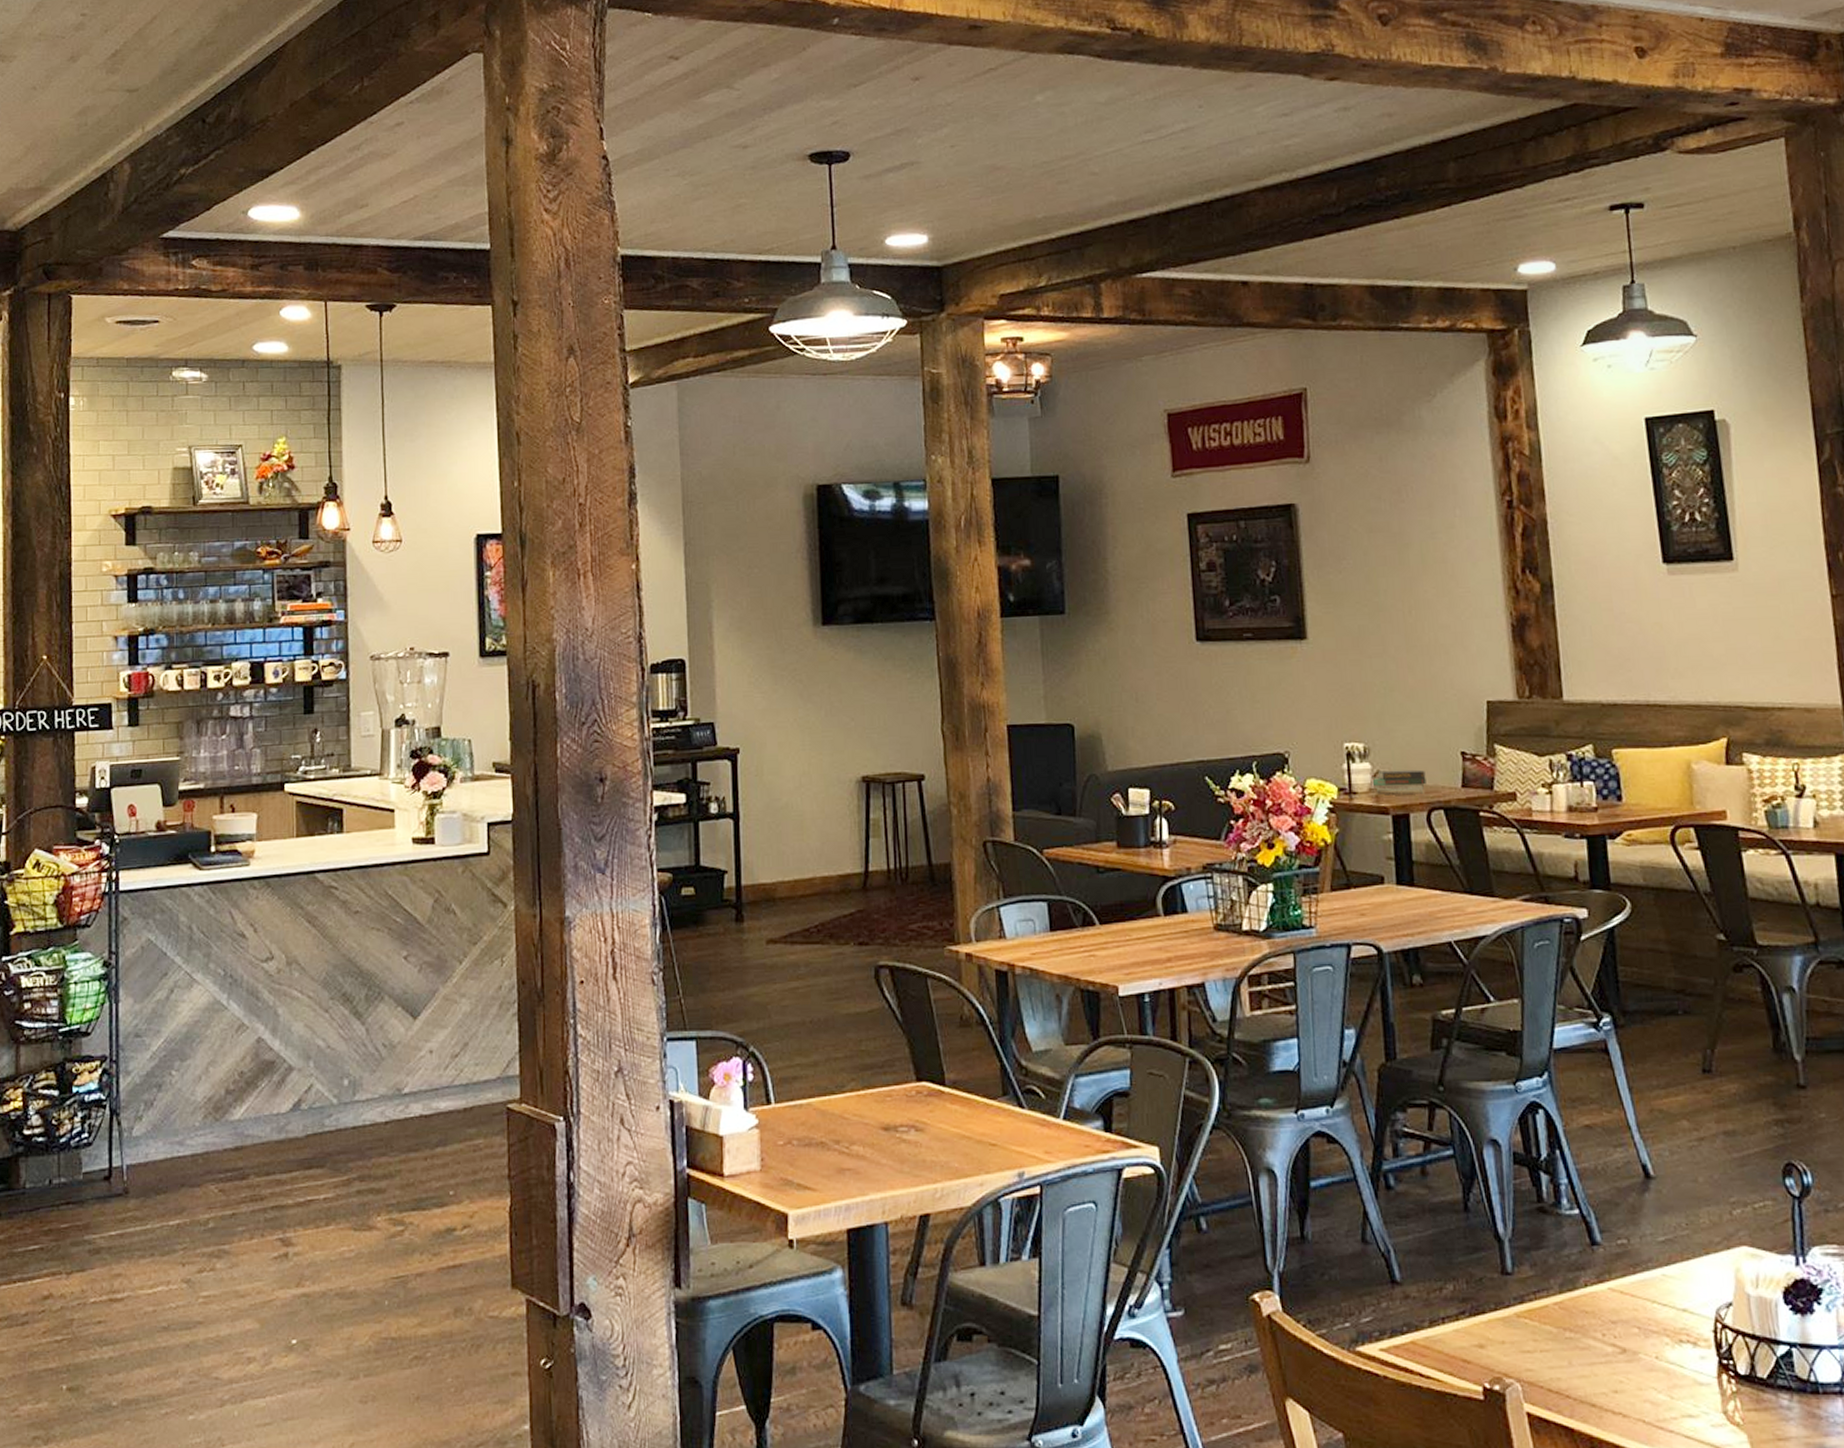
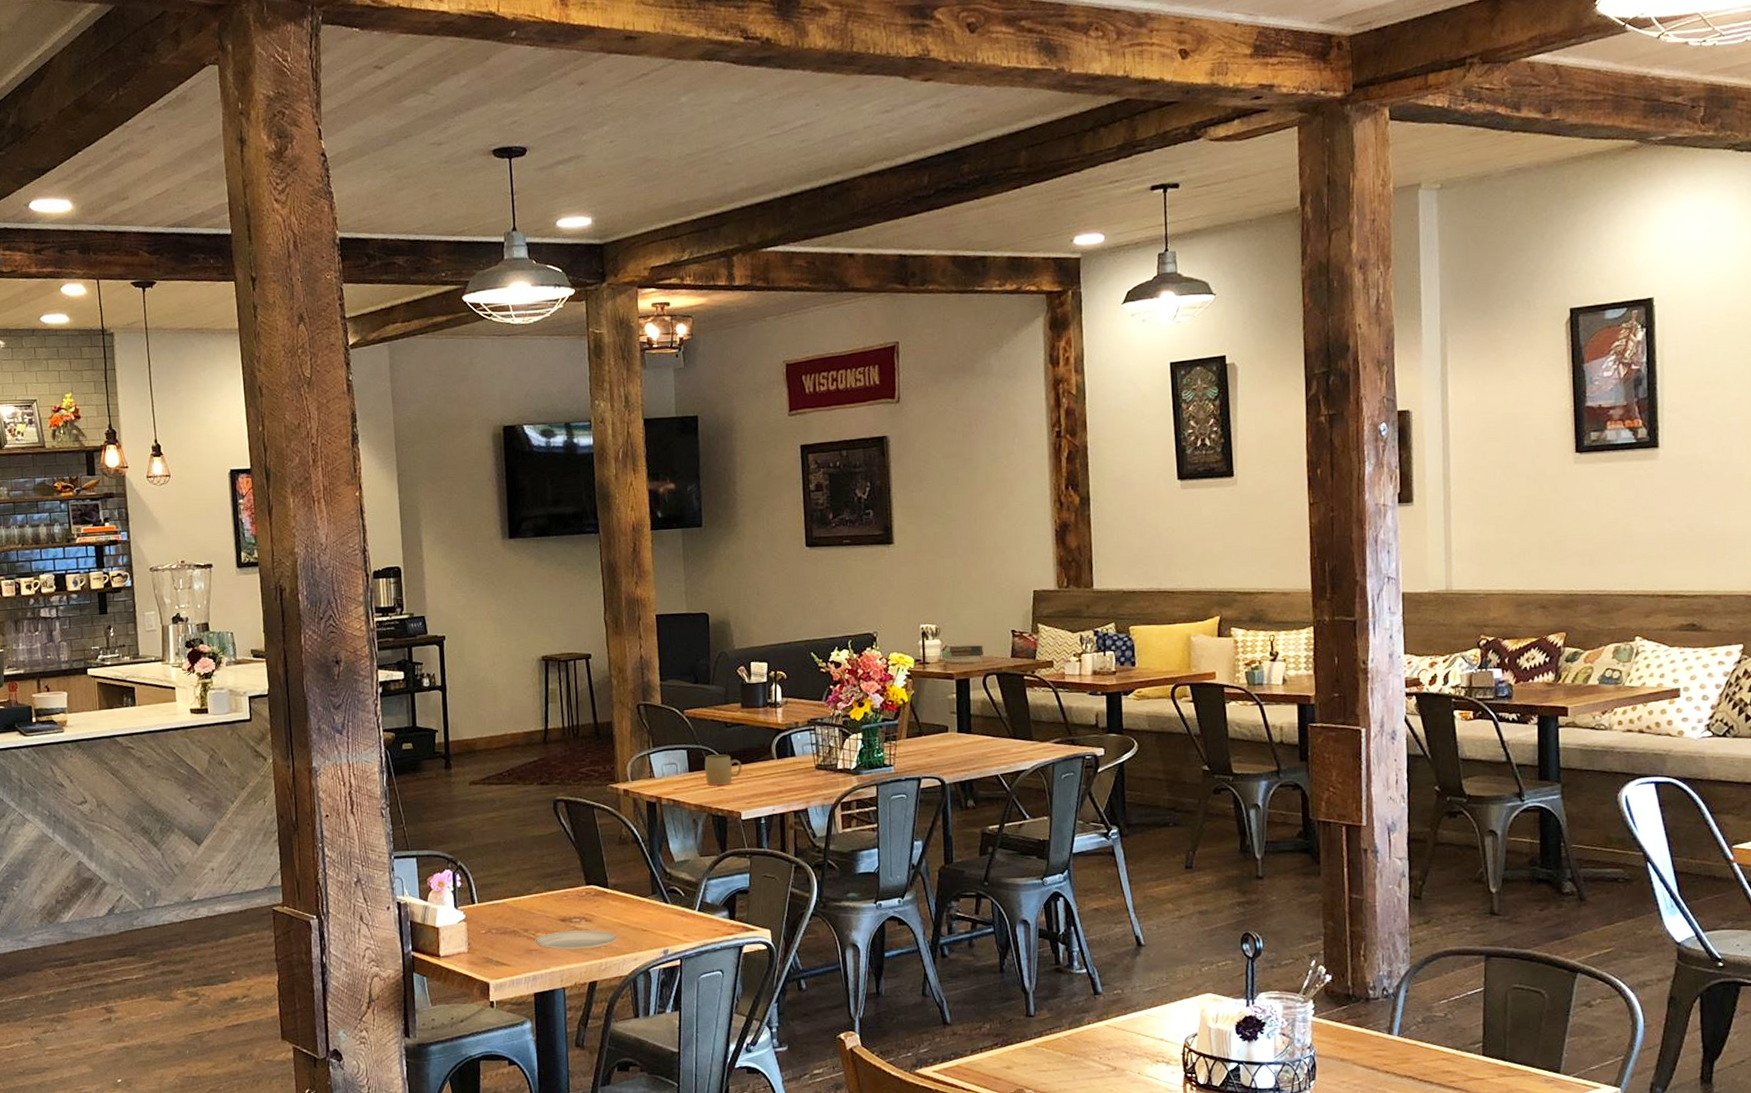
plate: none [848,1143,958,1172] -> present [534,930,618,952]
mug: none [1070,908,1119,950] -> present [704,754,742,786]

